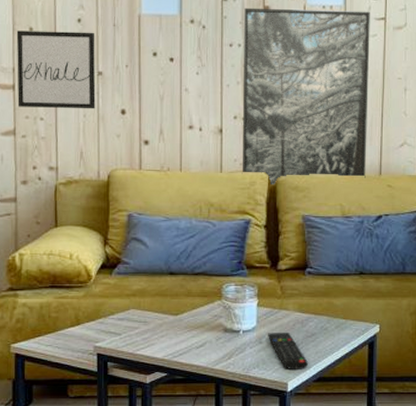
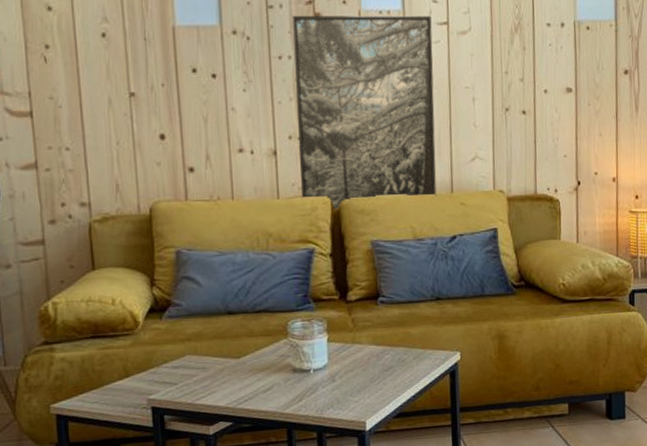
wall art: present [16,30,96,109] -> none [29,48,130,137]
remote control: present [268,332,308,371] -> none [341,367,386,408]

